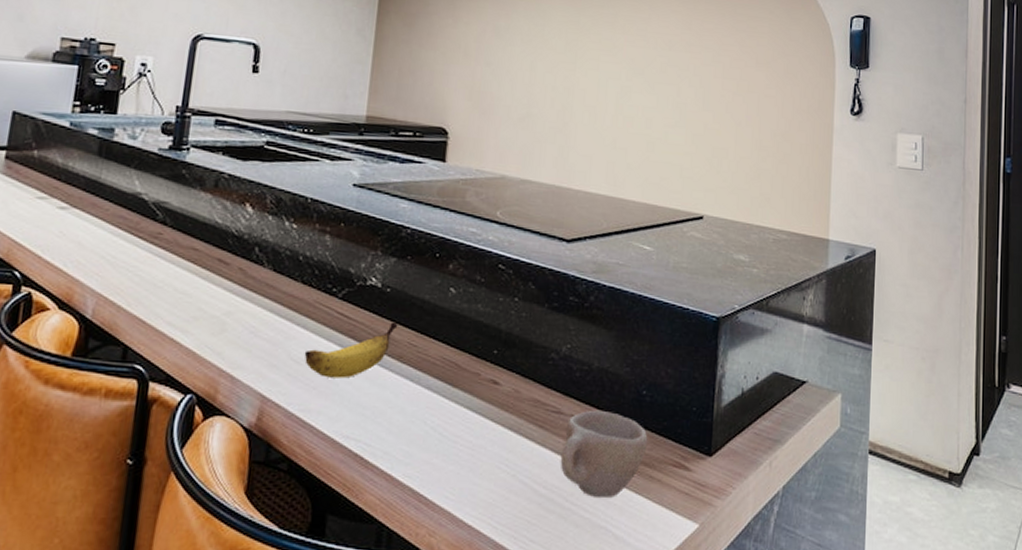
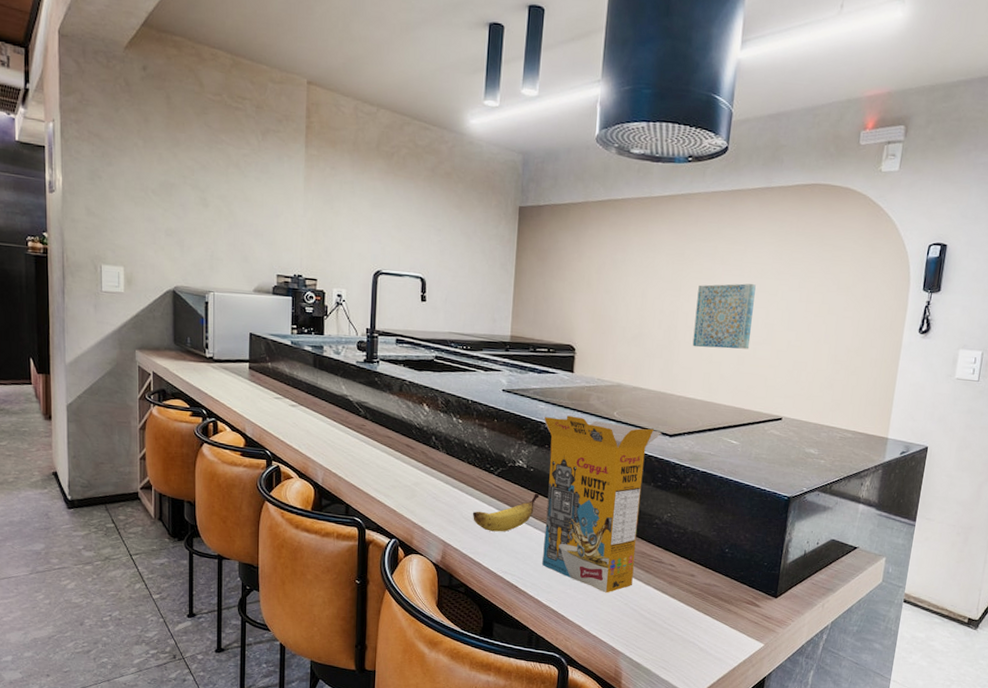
cereal box: none [399,217,557,461] -> present [542,415,662,593]
cup: present [560,410,648,497] -> none [660,561,728,622]
wall art: none [592,56,664,133] -> present [692,283,756,349]

